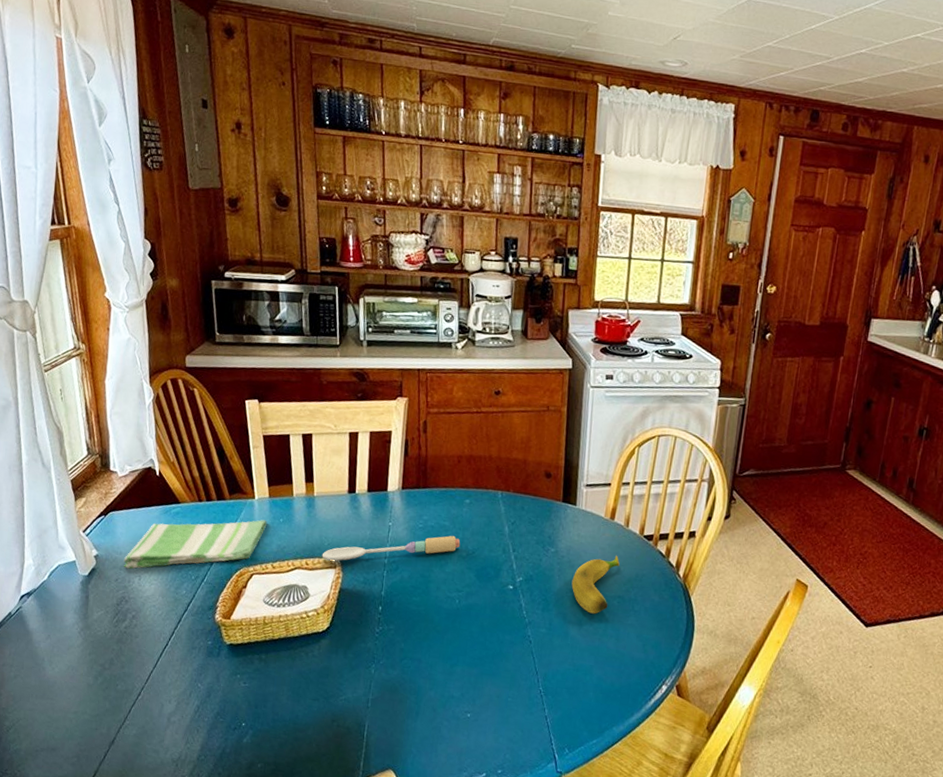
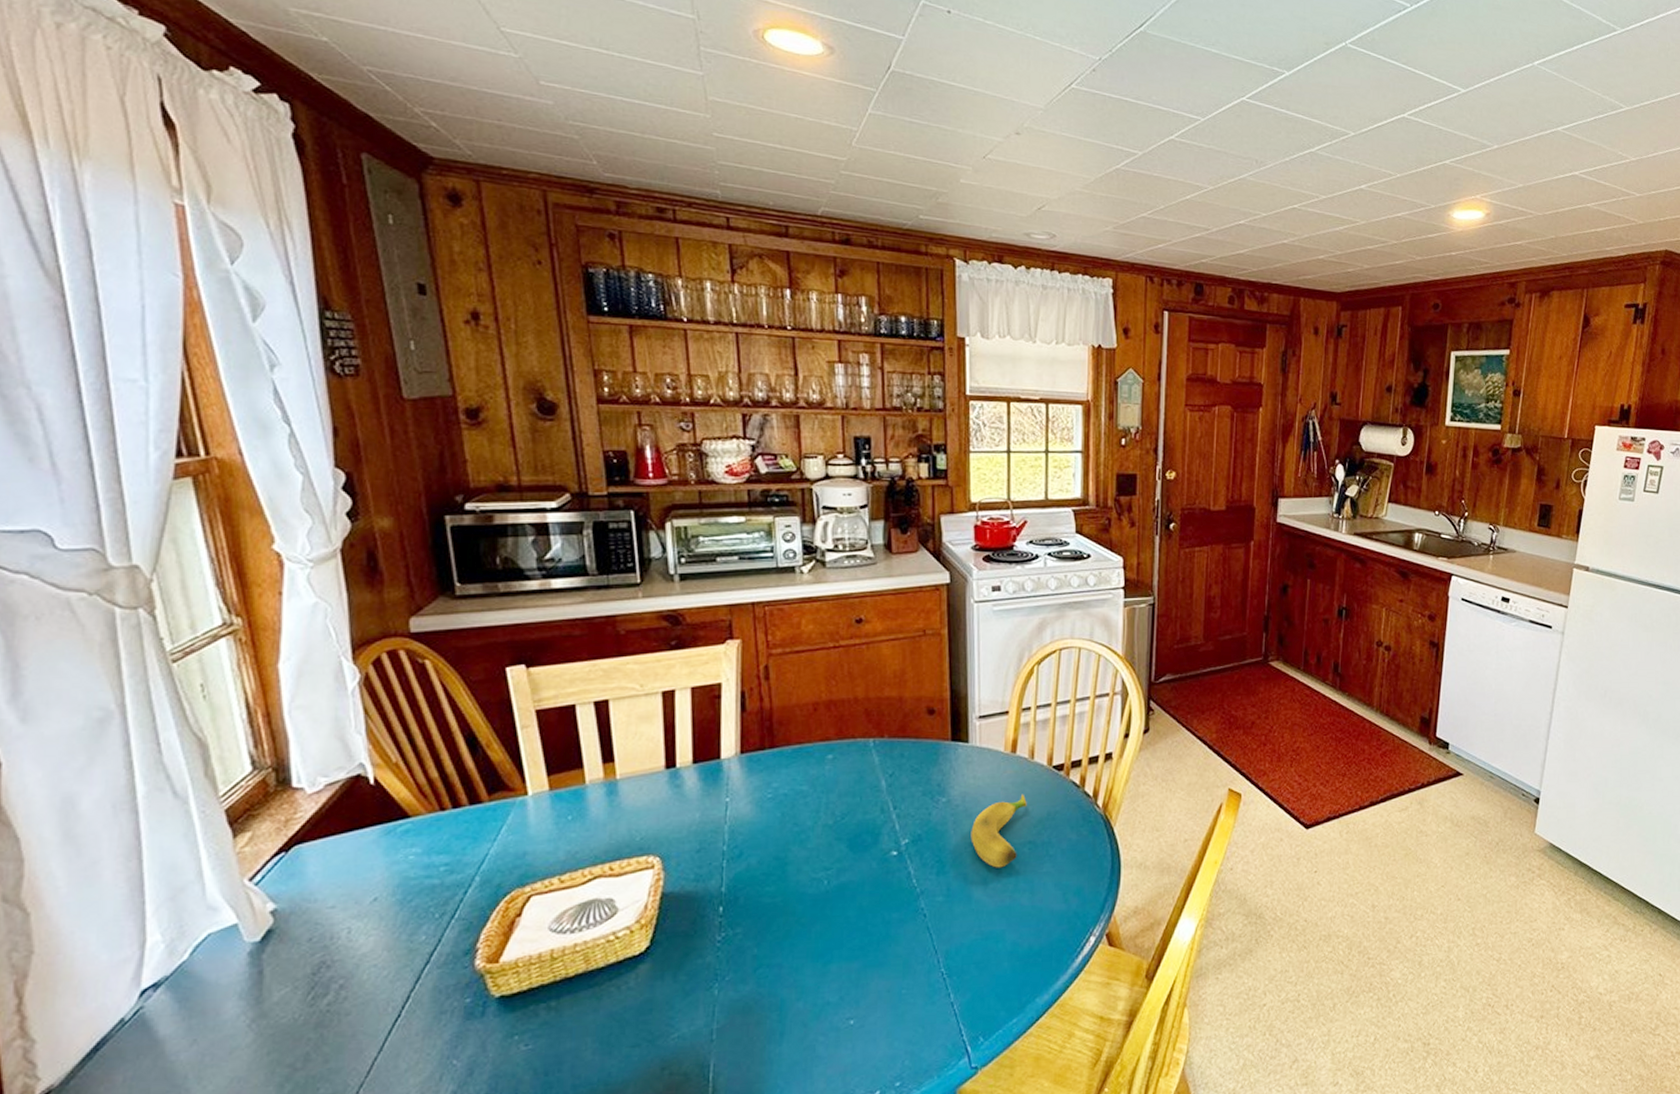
dish towel: present [123,520,267,569] -> none [320,821,549,921]
spoon: present [321,535,461,562] -> none [632,801,825,860]

